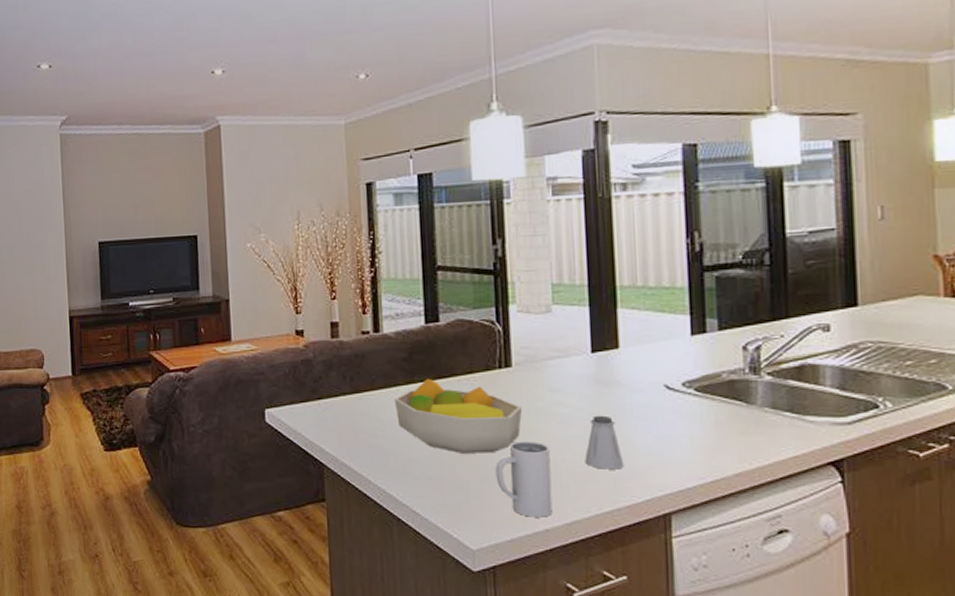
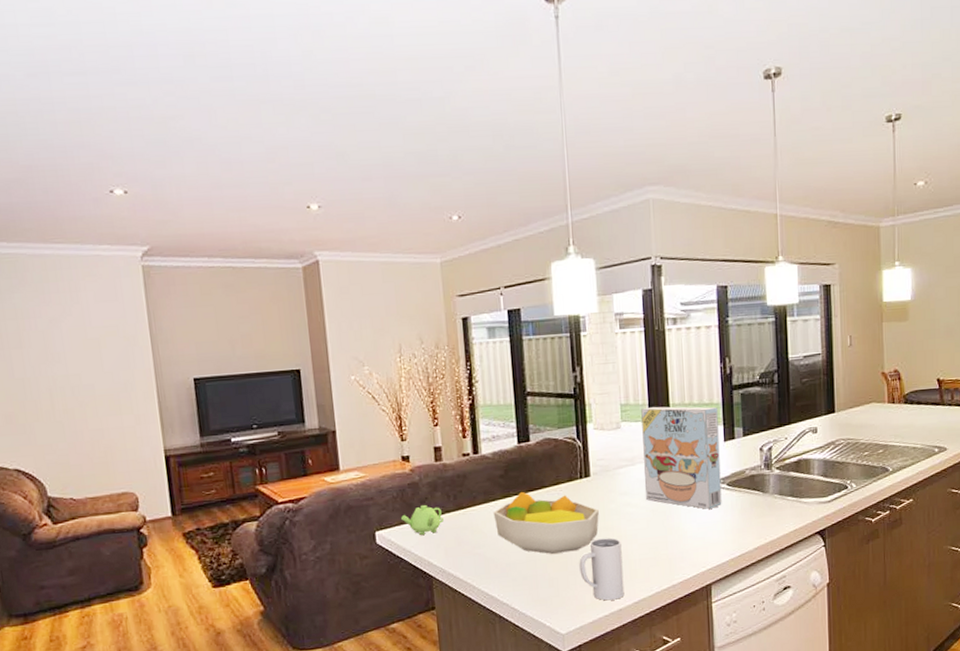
teapot: none [293,384,338,418] -> present [401,504,444,536]
cereal box: none [578,288,688,418] -> present [641,406,722,509]
saltshaker: present [585,415,624,470] -> none [648,511,677,555]

